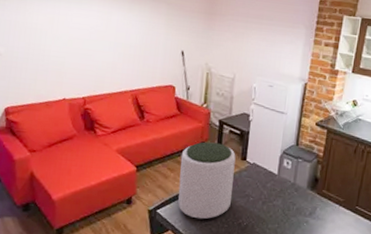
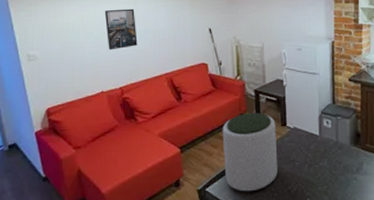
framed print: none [75,16,108,58] -> present [104,8,138,50]

